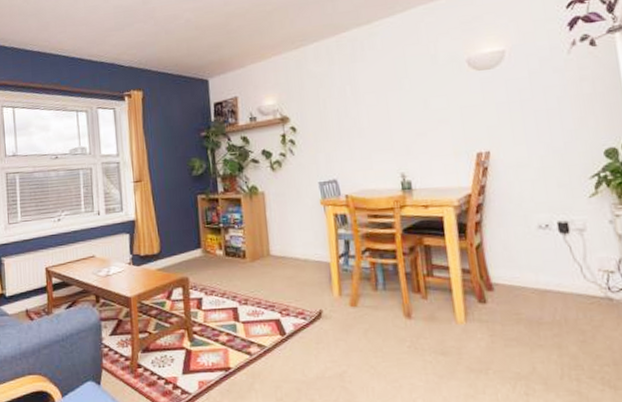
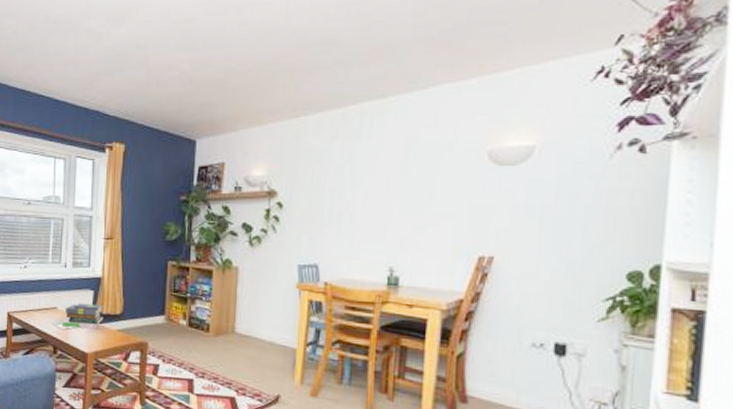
books: none [101,246,142,274] -> present [62,303,104,329]

